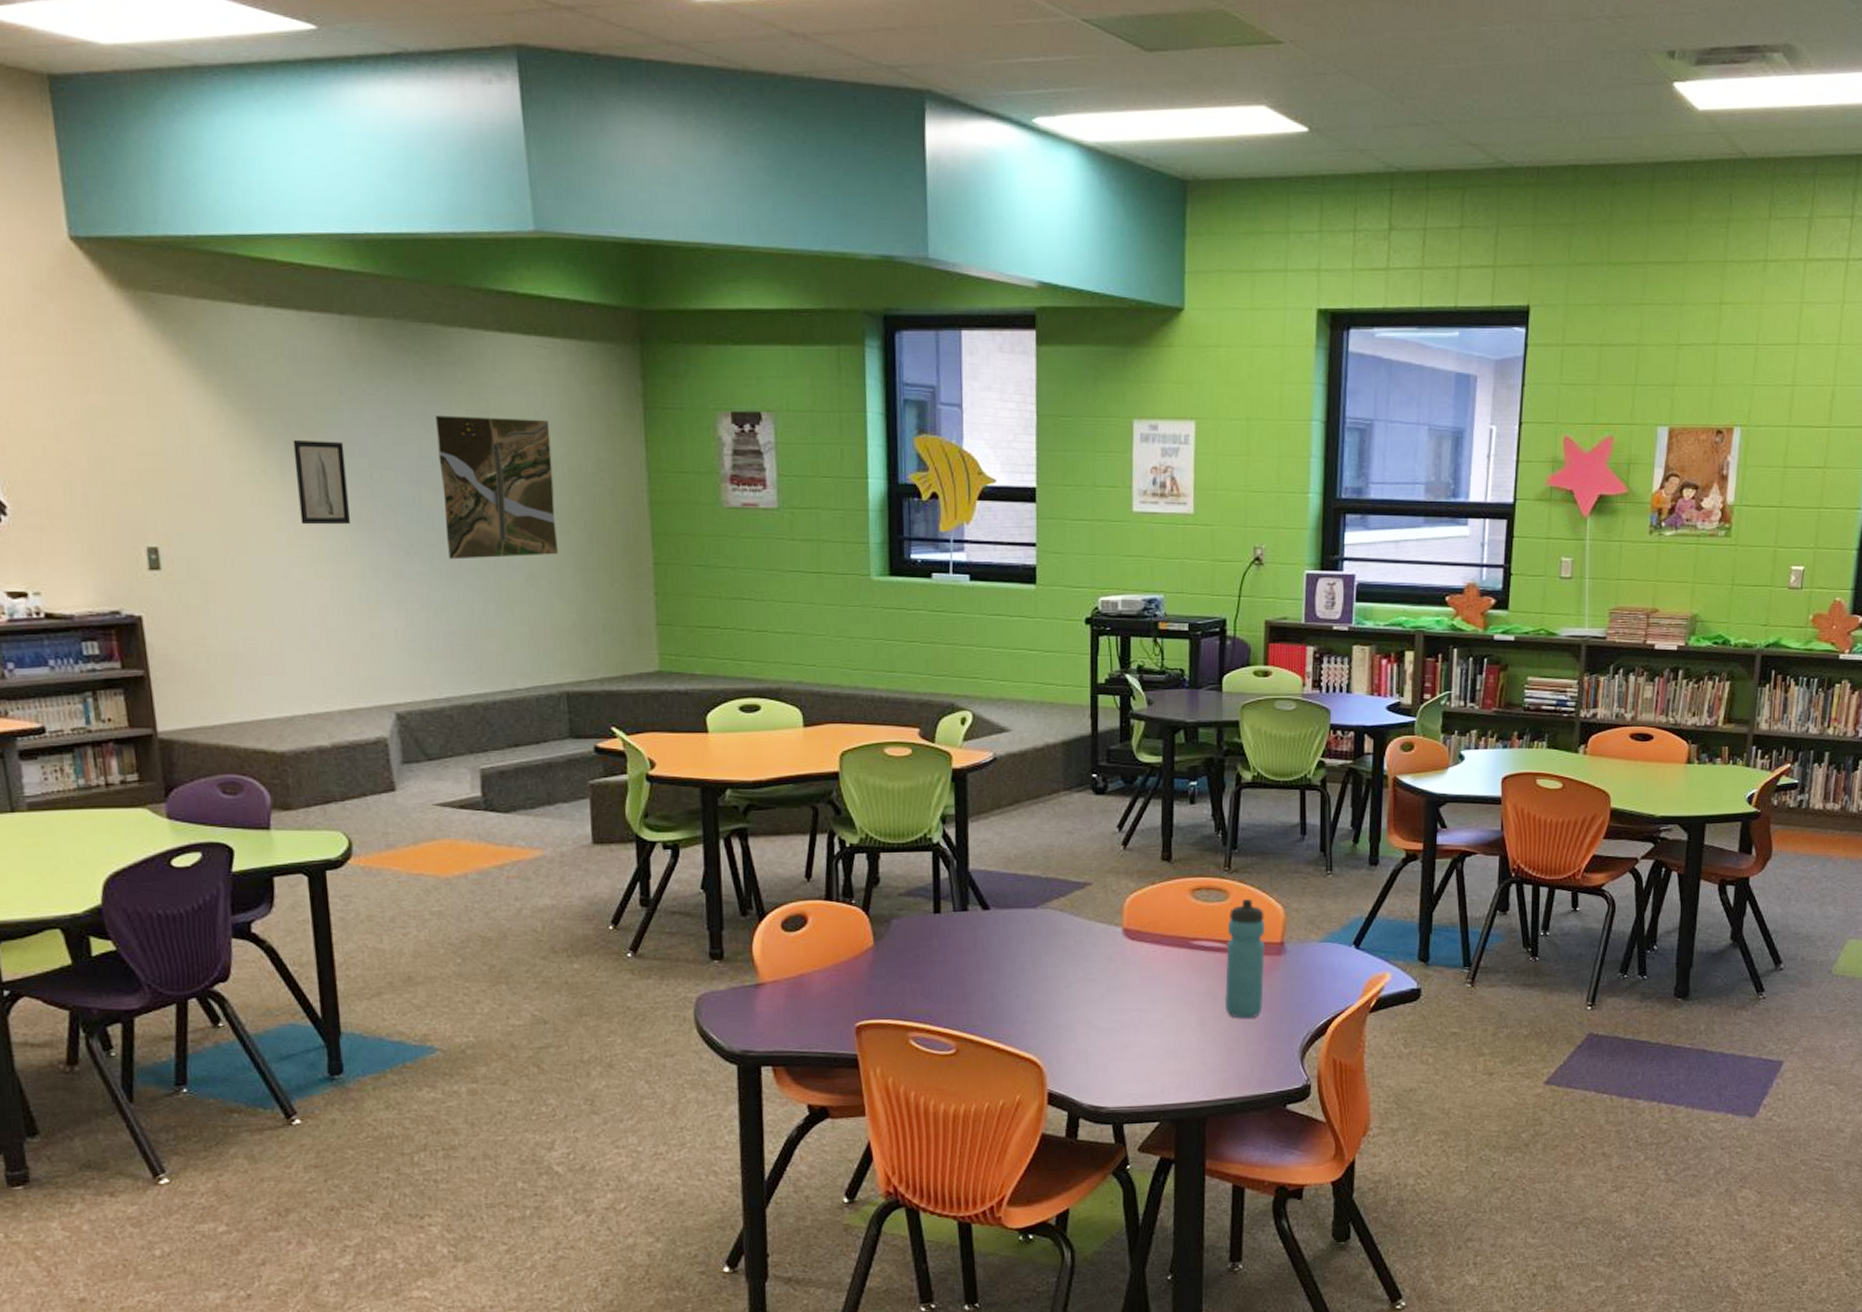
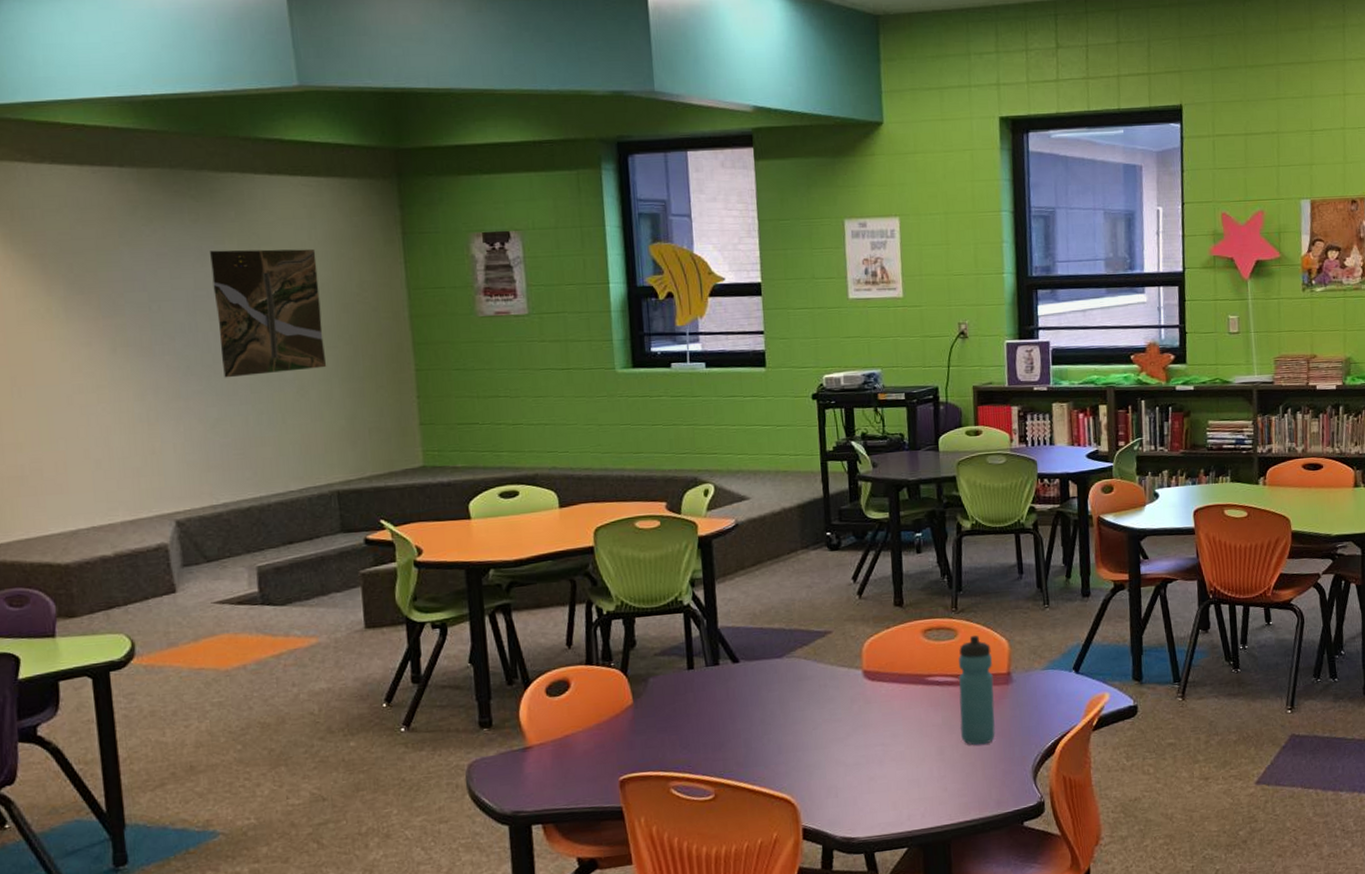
wall art: present [293,441,351,525] -> none [76,278,132,355]

